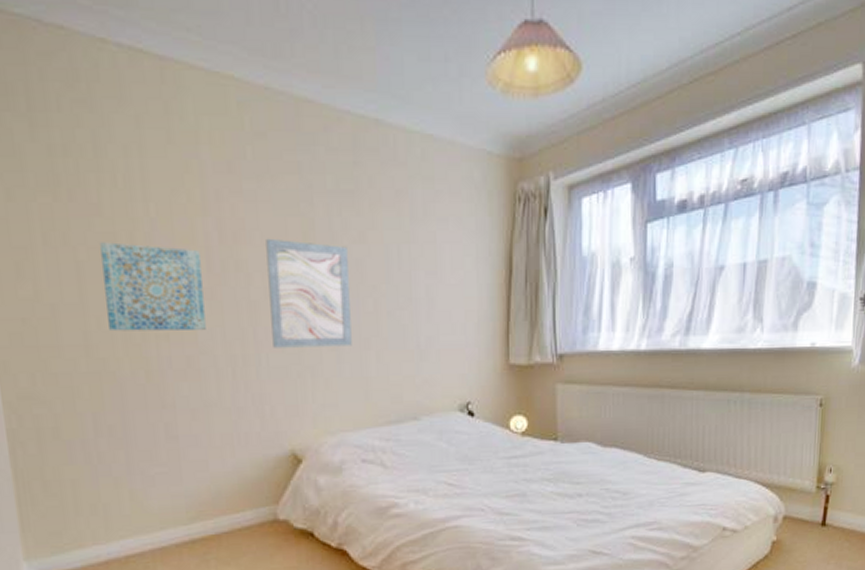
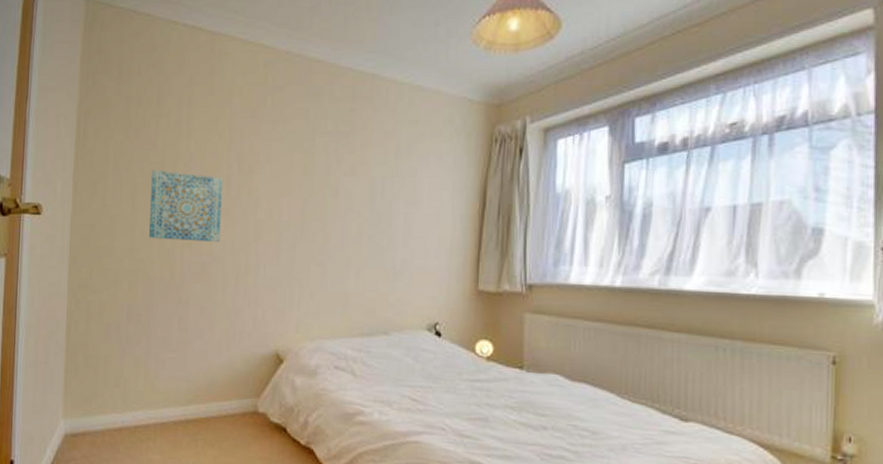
wall art: present [266,238,352,348] -> none [270,169,339,263]

